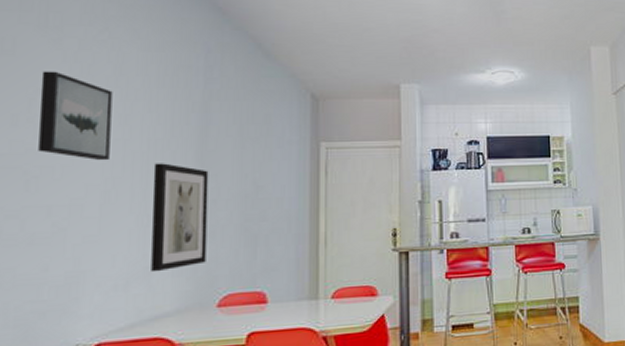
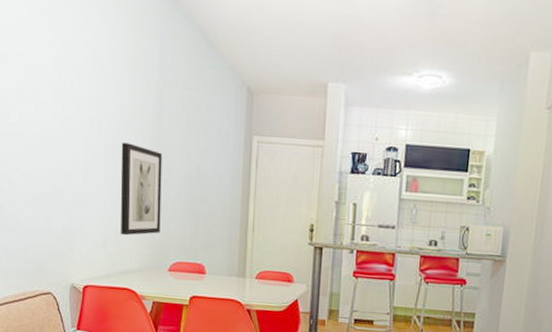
wall art: present [38,71,113,161] -> none [38,52,90,137]

